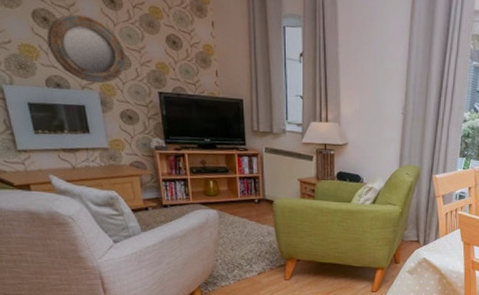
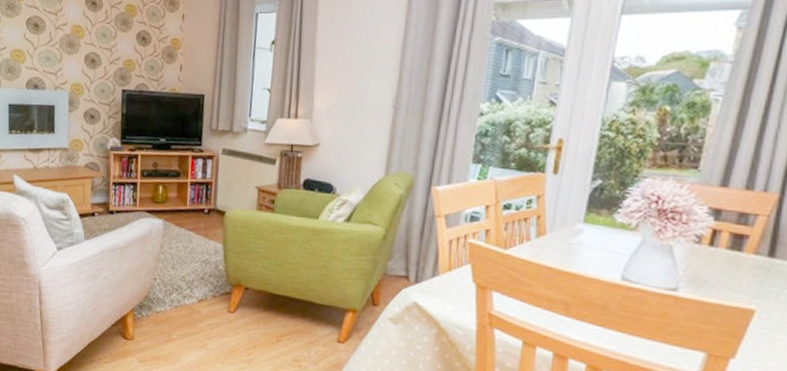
home mirror: present [46,14,127,84] -> none [33,19,98,83]

